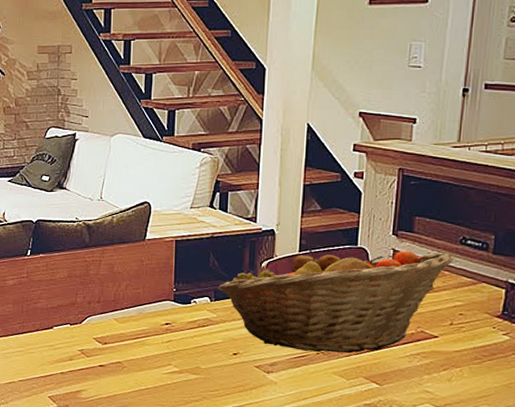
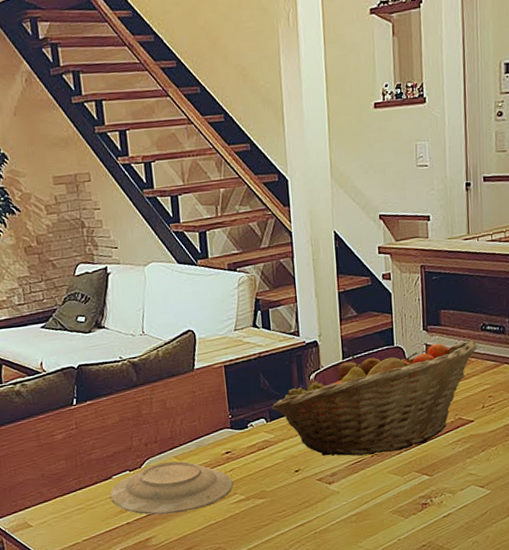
plate: none [50,322,168,373] -> present [110,461,233,515]

